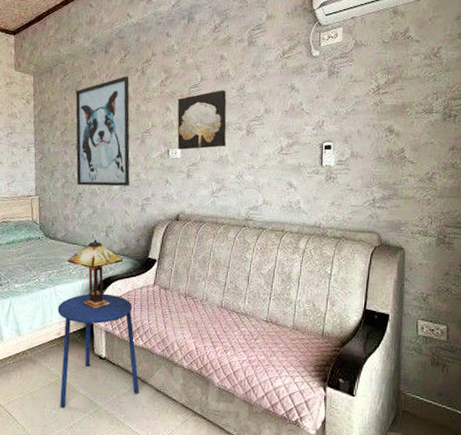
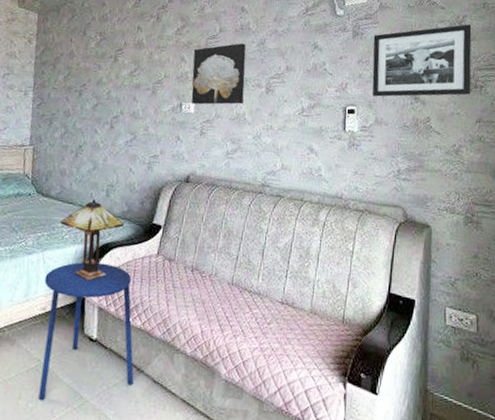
wall art: present [75,76,130,187] -> none [77,21,143,141]
picture frame: none [347,54,447,132] -> present [372,23,472,97]

